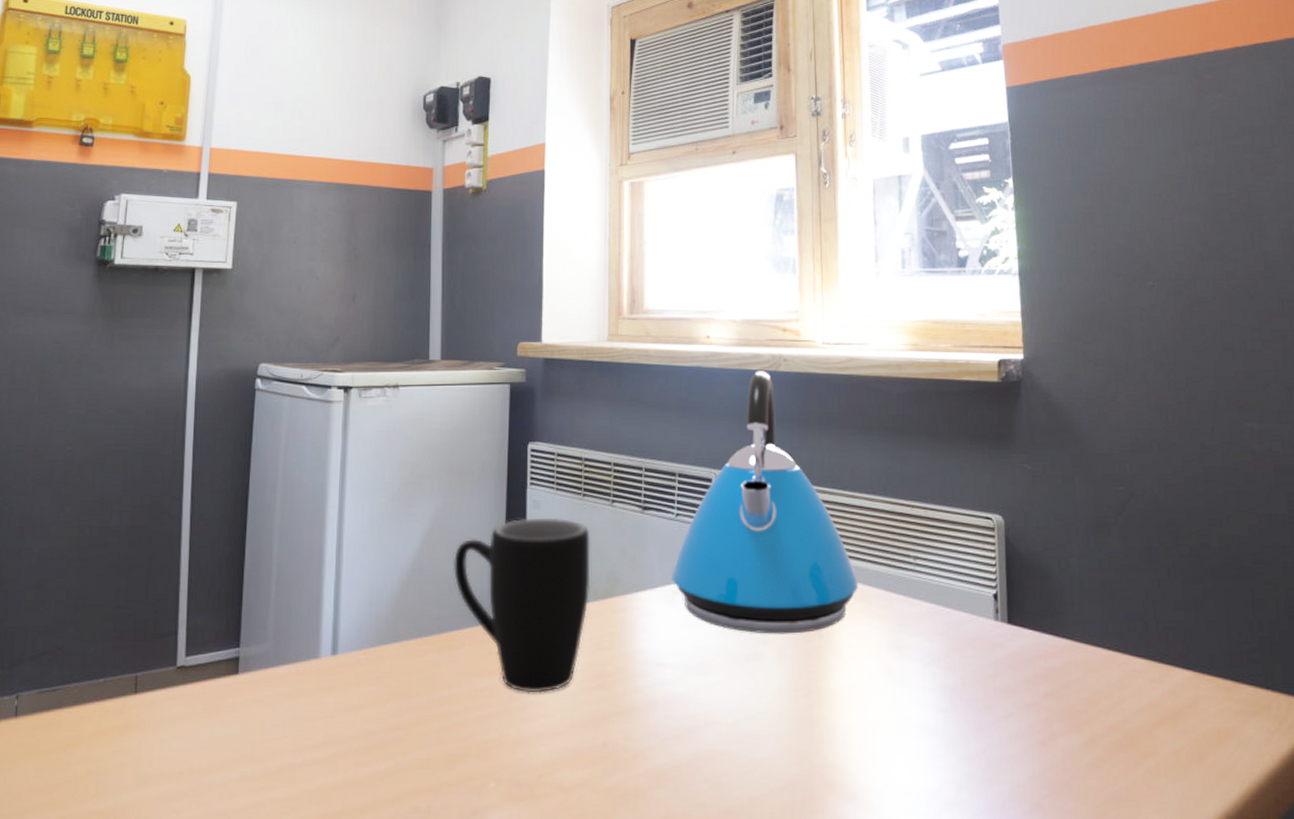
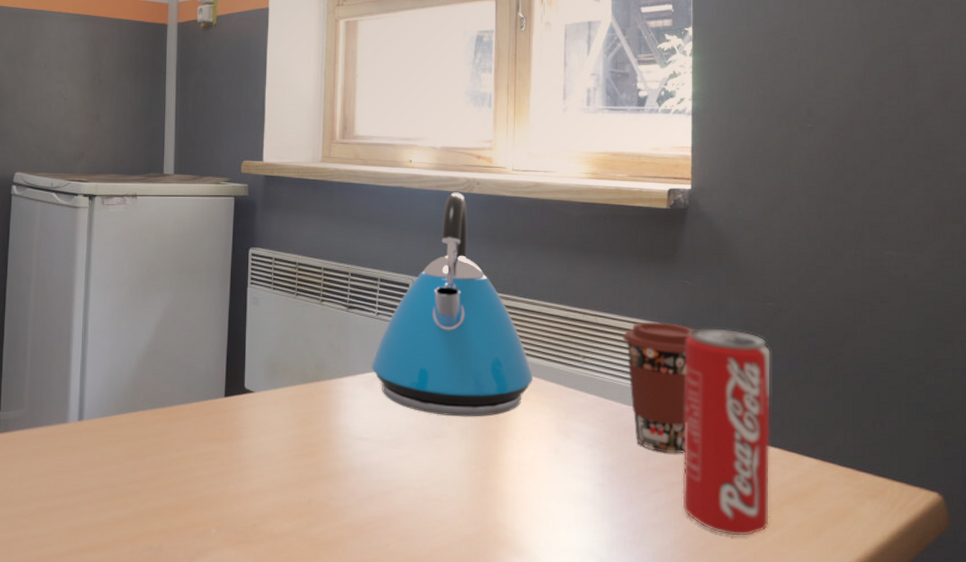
mug: present [454,517,590,693] -> none [183,312,302,458]
coffee cup: none [958,513,1038,669] -> present [623,321,694,453]
beverage can: none [1029,517,1141,768] -> present [682,327,772,537]

